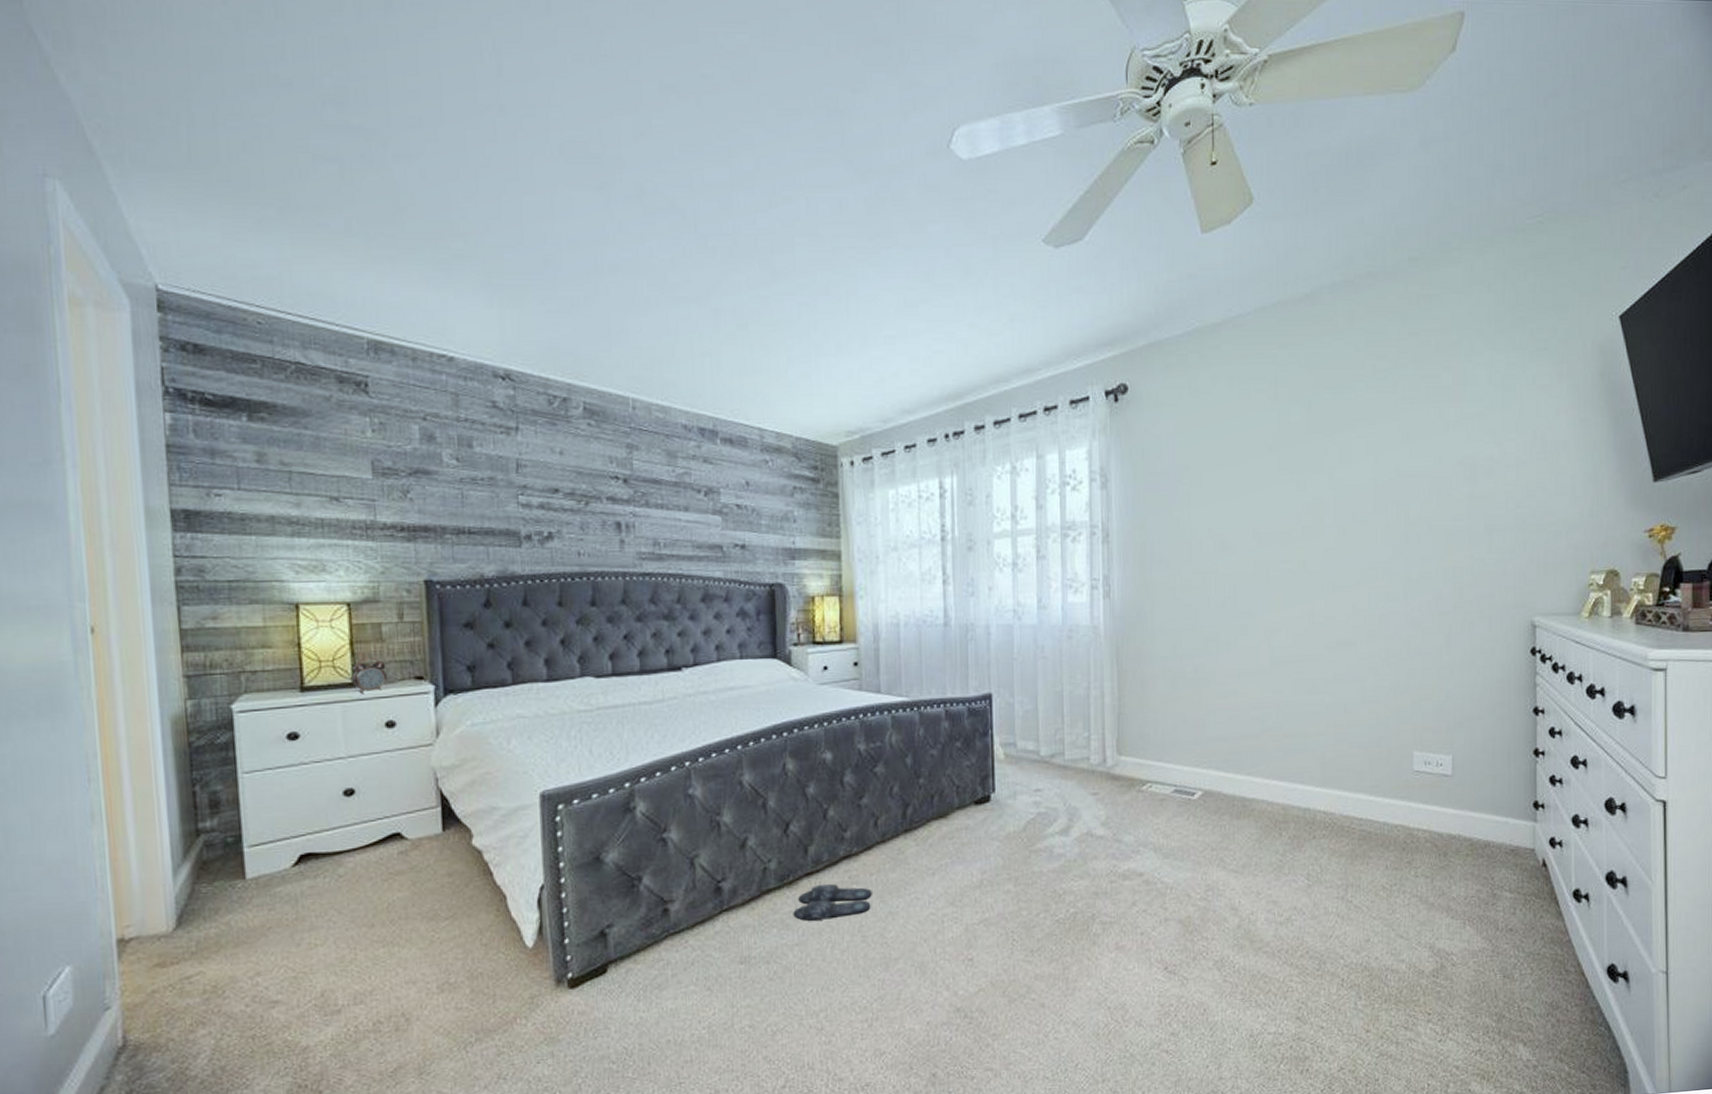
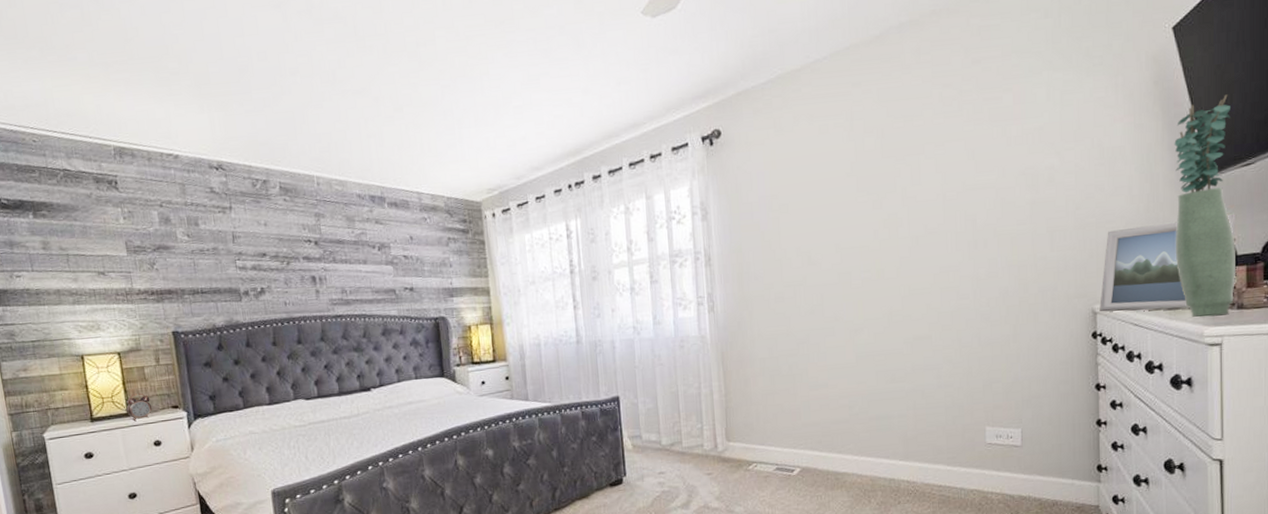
picture frame: none [1539,525,1683,629] -> present [1099,214,1237,312]
vase: none [1619,394,1681,637] -> present [1174,94,1235,317]

